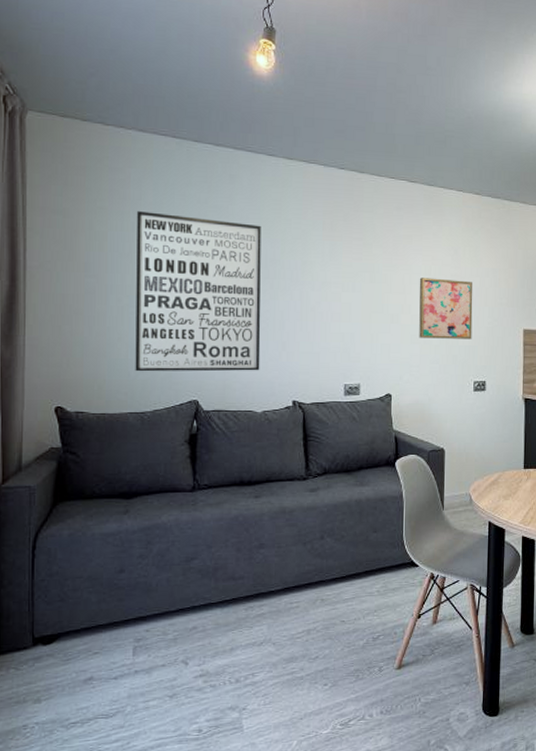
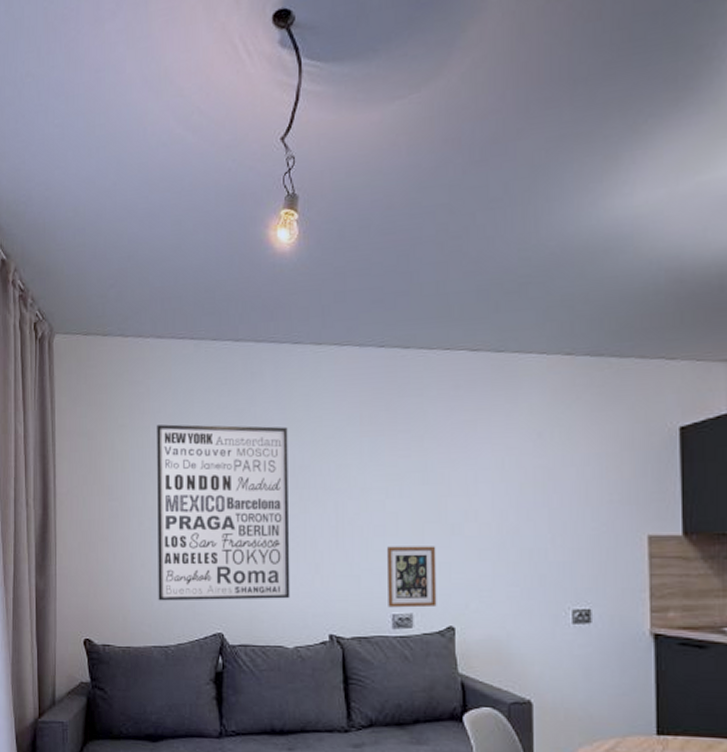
picture frame: none [341,330,380,379] -> present [387,546,437,608]
wall art: present [419,277,473,339] -> none [488,472,568,553]

